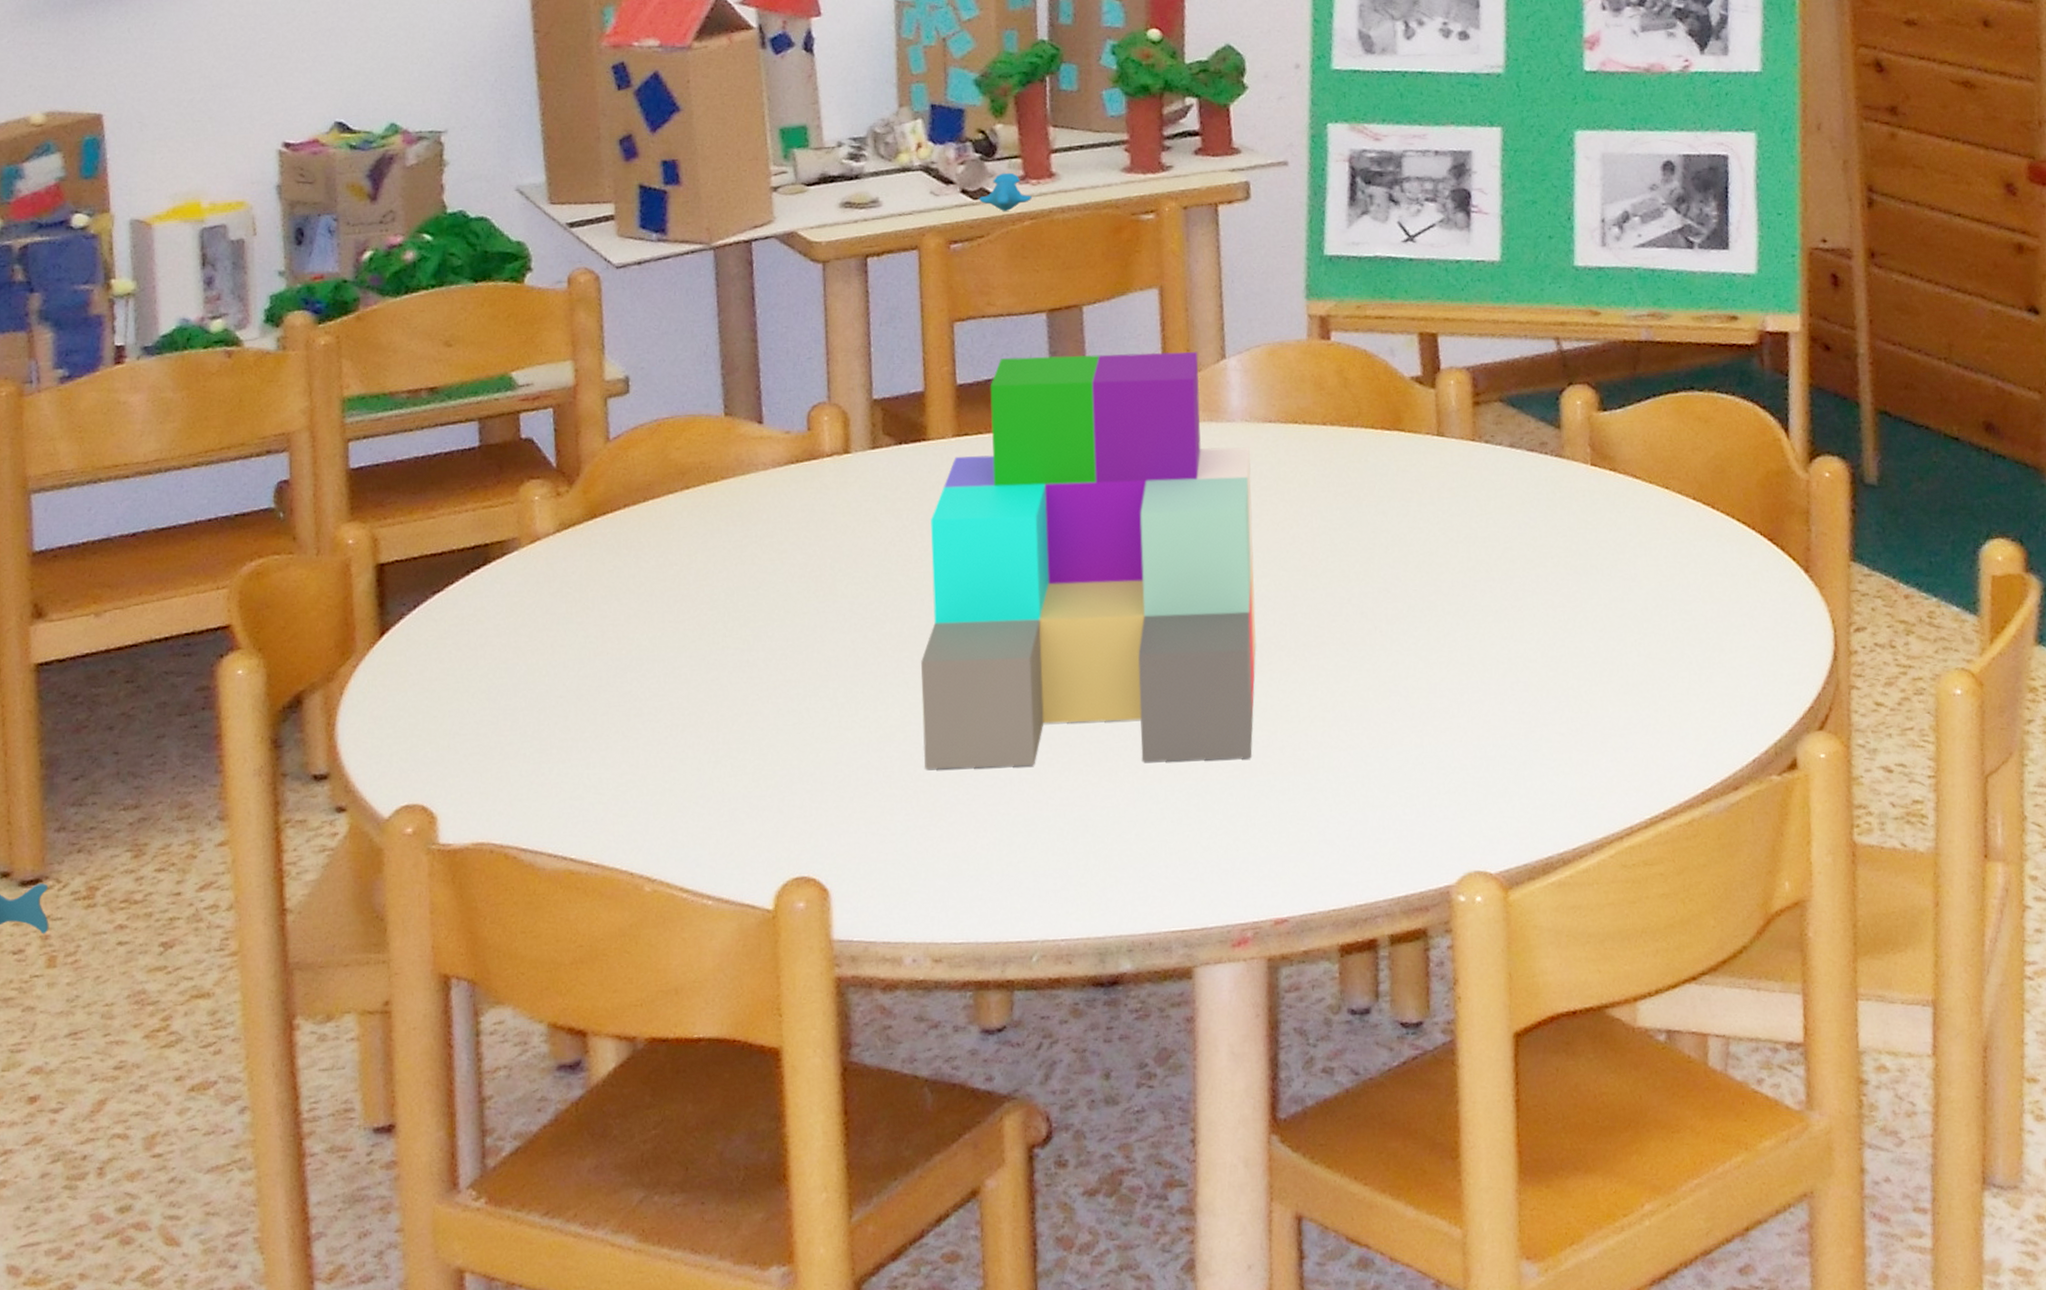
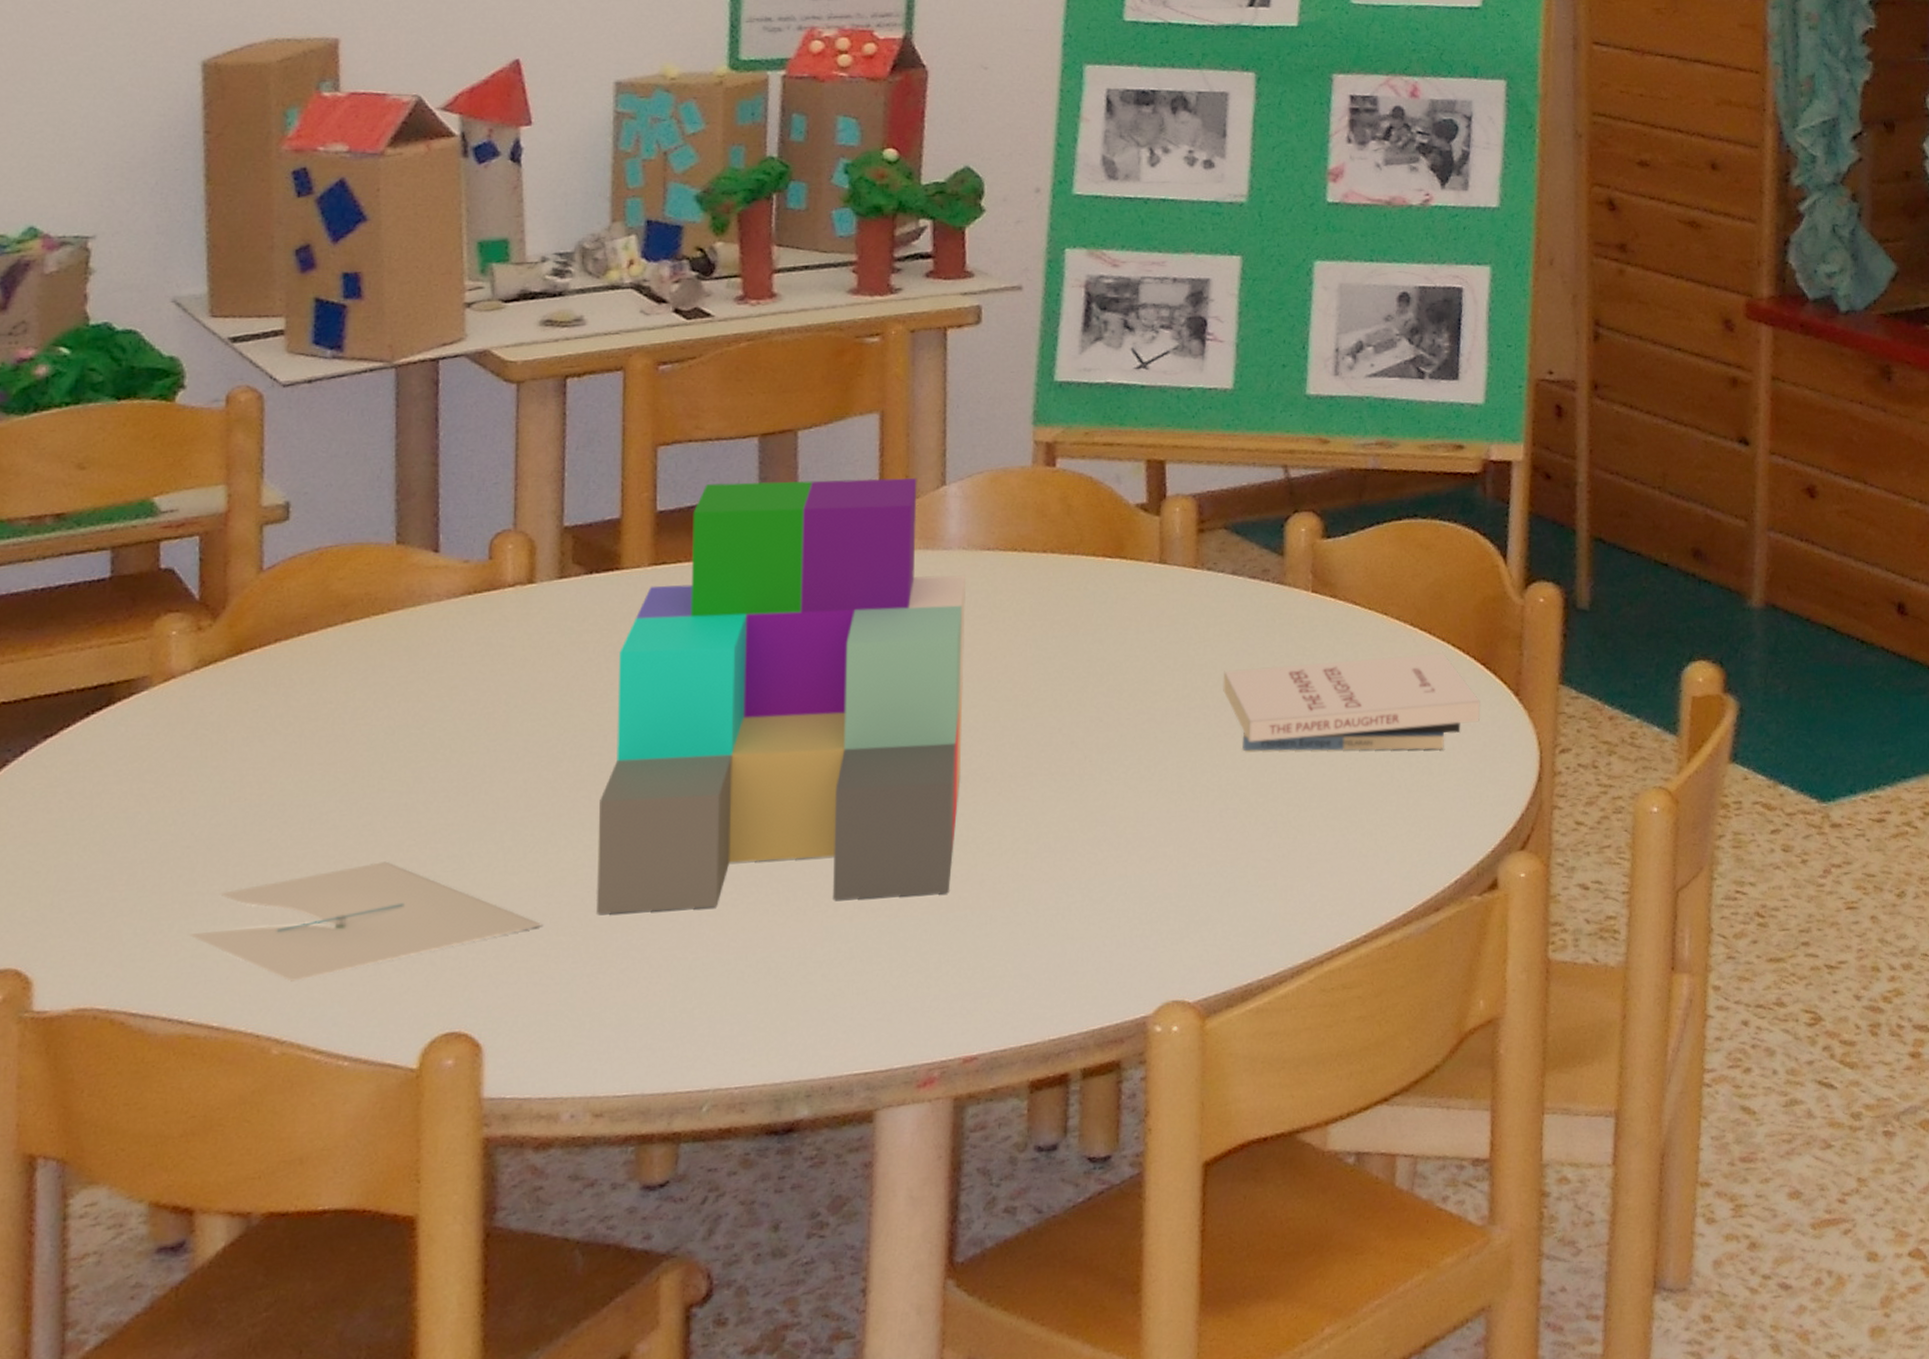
paper: none [566,714,876,824] -> present [188,861,542,982]
toy animal: present [979,172,1032,211] -> none [693,292,750,332]
books: none [1506,529,1770,627] -> present [1223,654,1481,751]

